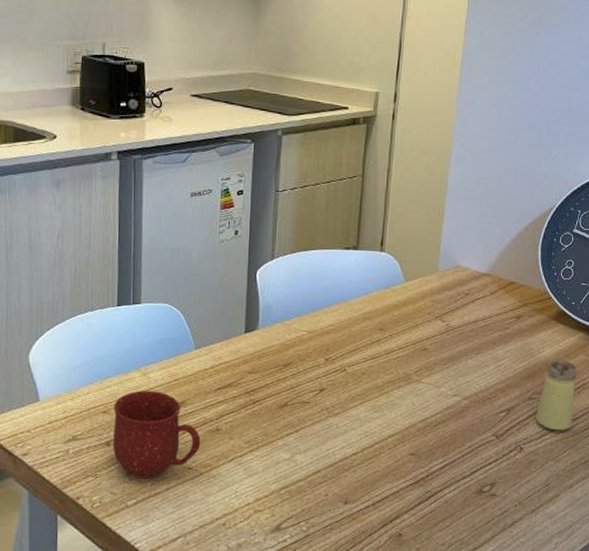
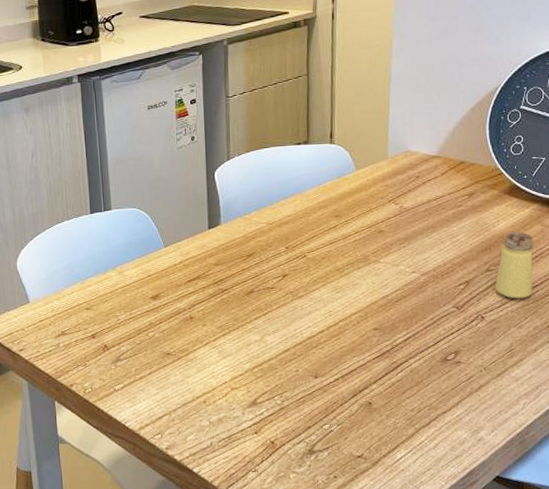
mug: present [113,390,201,479] -> none [95,287,177,366]

